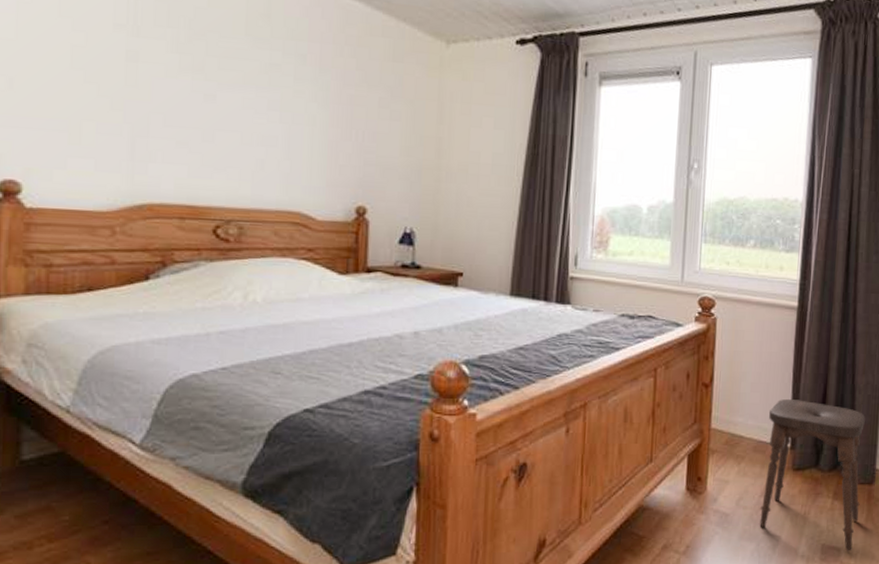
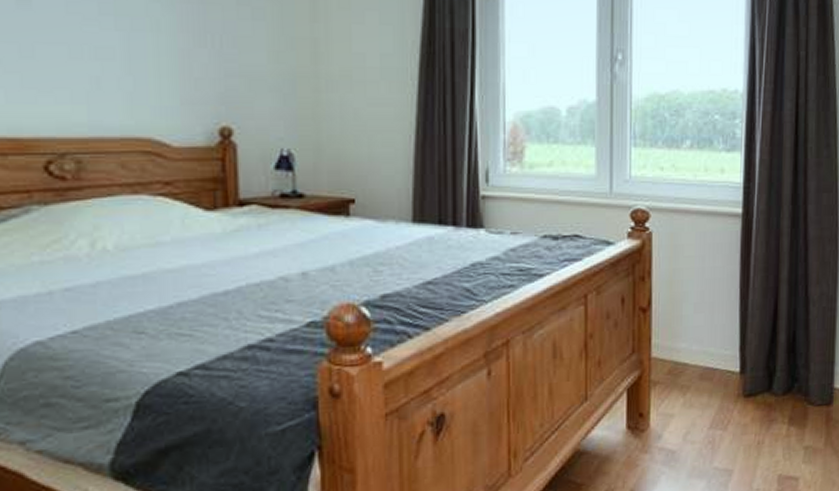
stool: present [759,399,865,551] -> none [710,318,821,480]

